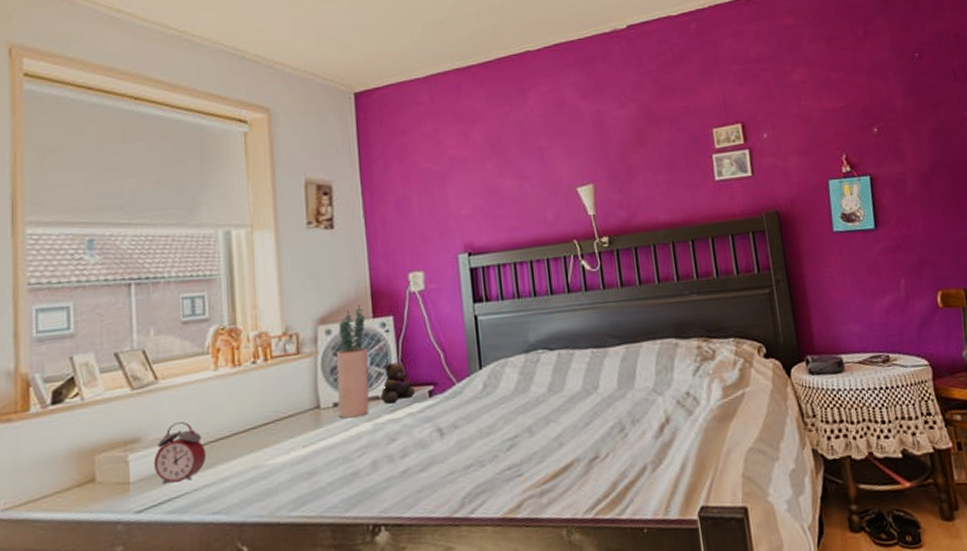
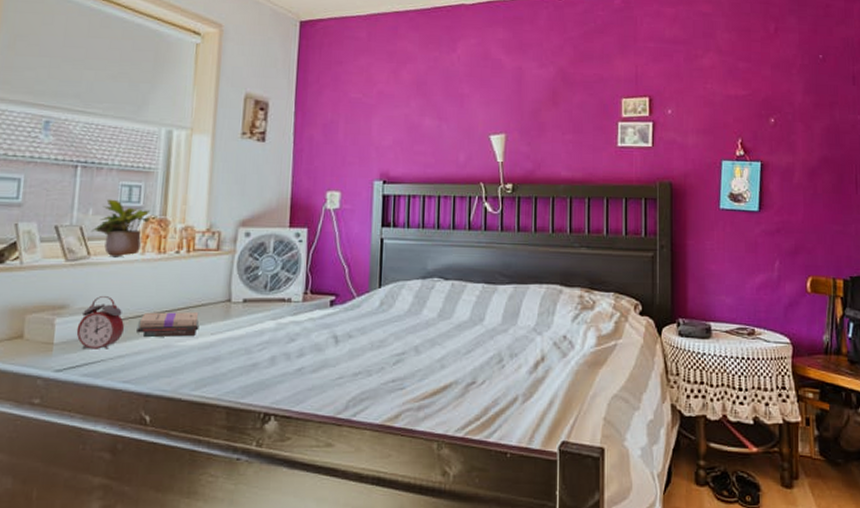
potted plant: none [155,314,219,379] -> present [91,199,150,258]
books: none [220,425,289,462] -> present [136,312,200,338]
vase: present [336,305,370,419] -> none [246,214,282,315]
teddy bear: present [381,363,416,405] -> none [287,270,319,308]

